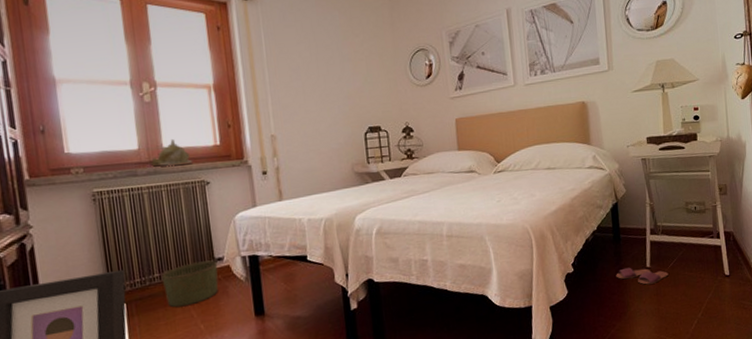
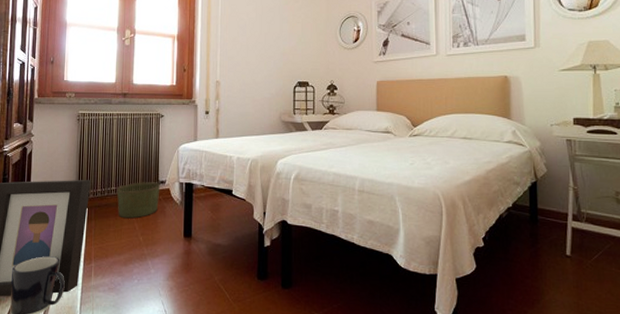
seashell: present [151,138,193,167] -> none [123,76,154,99]
slippers: present [616,267,669,285] -> none [530,252,592,274]

